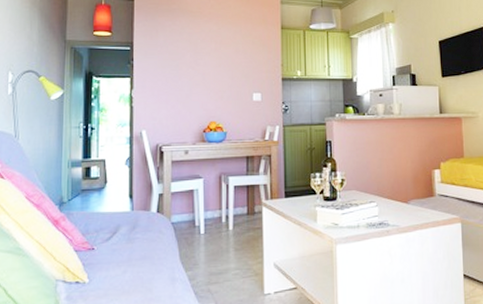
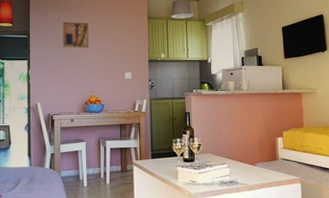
wall art: none [175,31,208,64] -> present [62,22,89,49]

